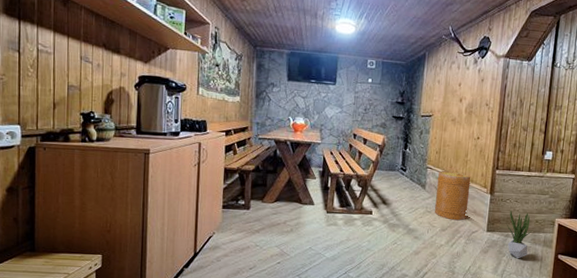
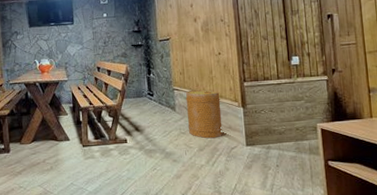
potted plant: present [506,210,532,259] -> none [265,121,295,171]

